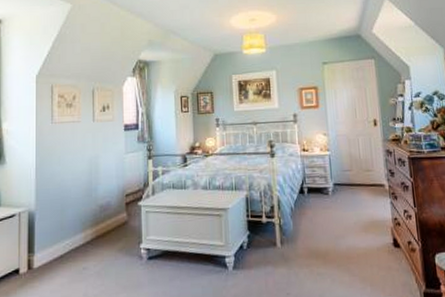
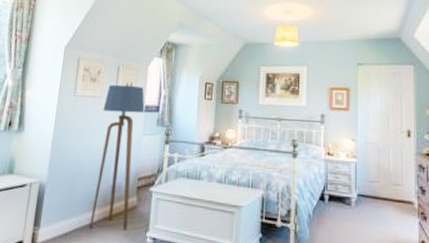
floor lamp: none [83,106,124,249] -> present [89,84,145,230]

